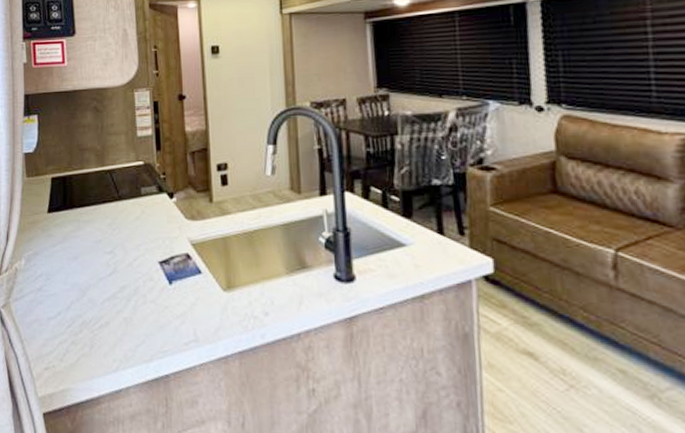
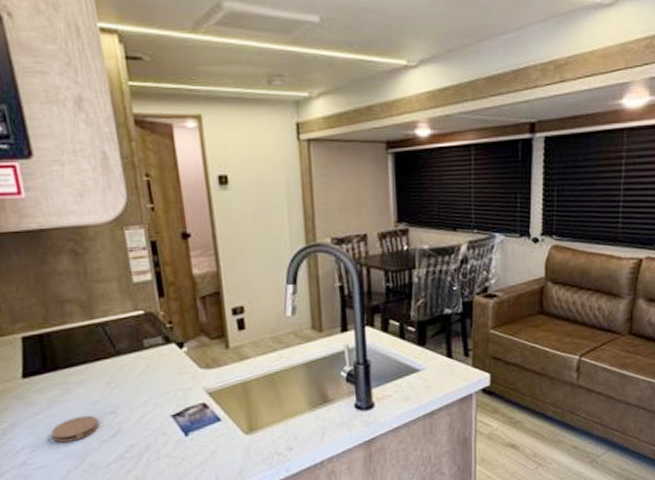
coaster: none [62,252,100,275] -> present [50,415,100,443]

